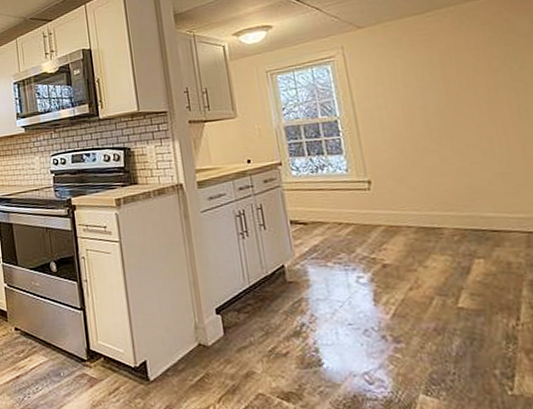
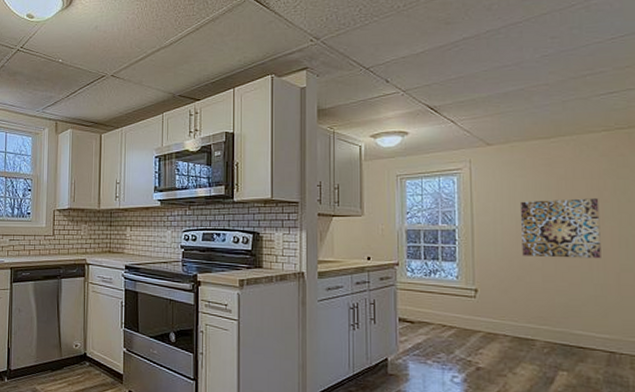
wall art: none [402,69,502,140] -> present [519,198,601,259]

